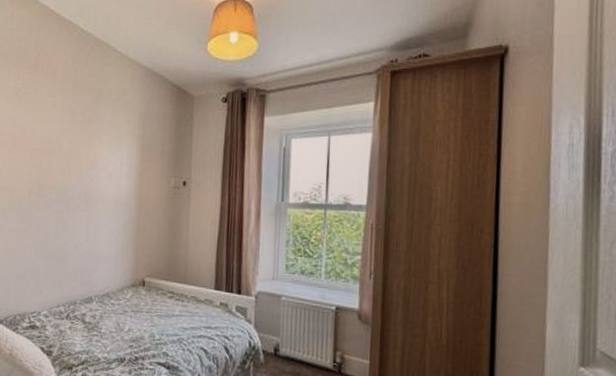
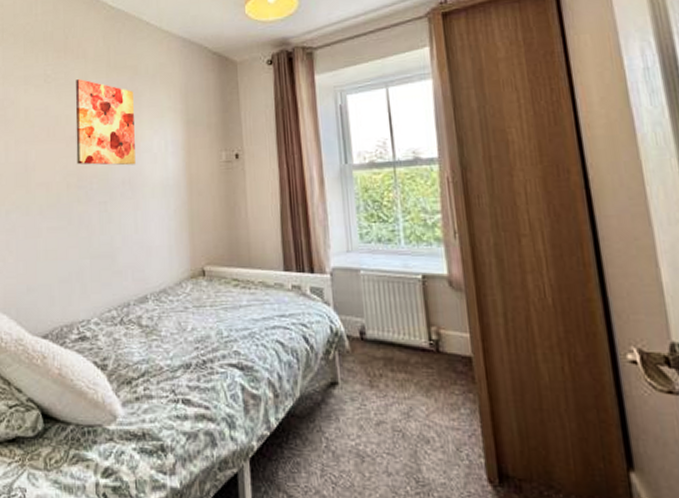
wall art: none [39,95,96,181] -> present [75,78,136,166]

